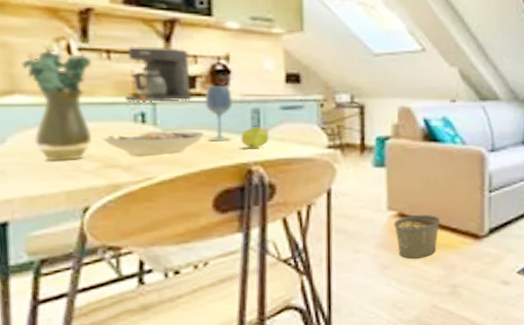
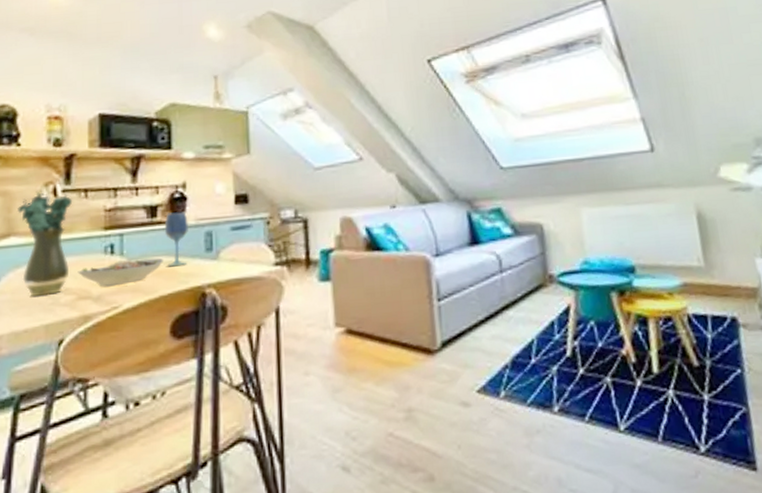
coffee maker: present [124,47,191,102] -> none [97,181,153,235]
fruit: present [238,127,269,151] -> none [193,249,221,274]
basket: present [393,214,441,259] -> none [342,329,390,380]

